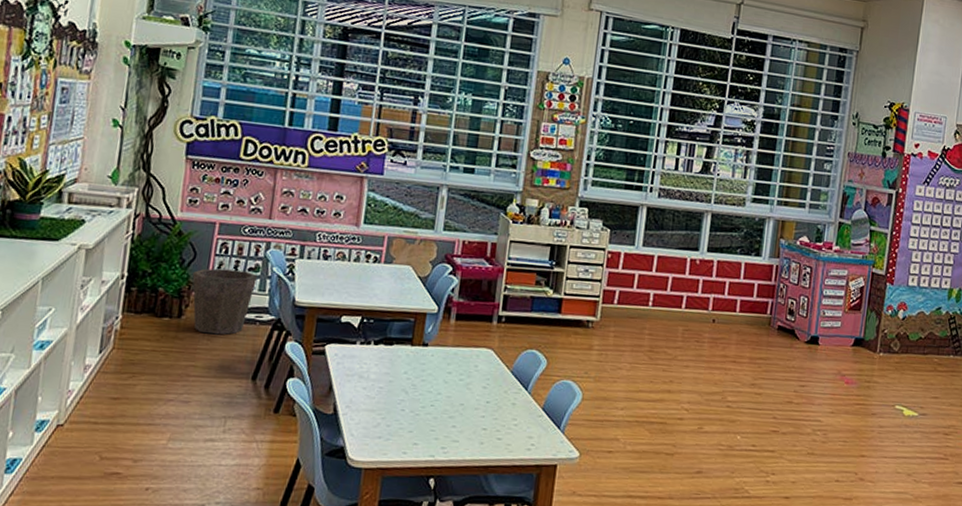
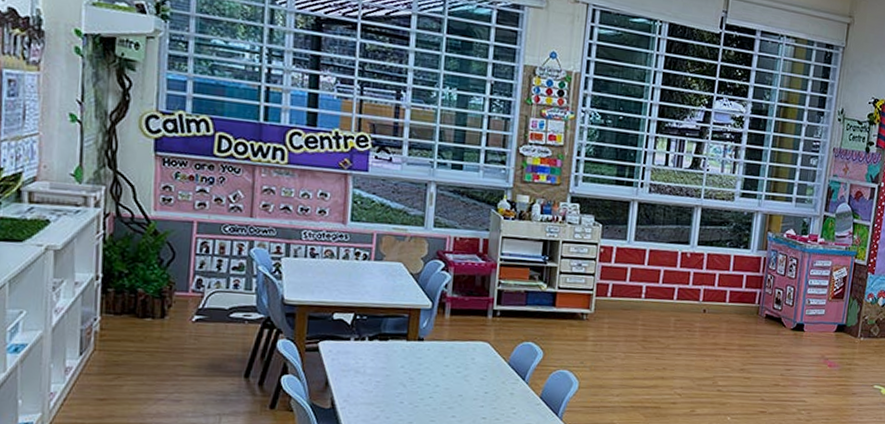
waste bin: present [192,268,257,335] -> none [173,268,242,335]

